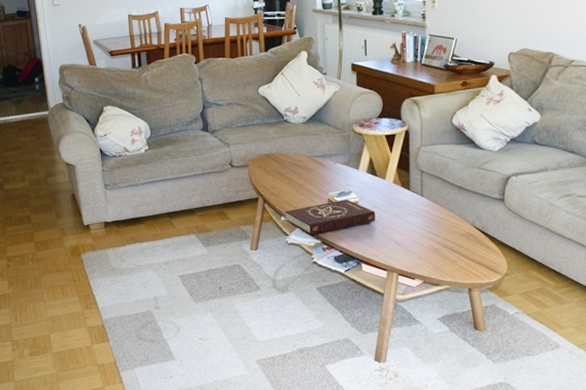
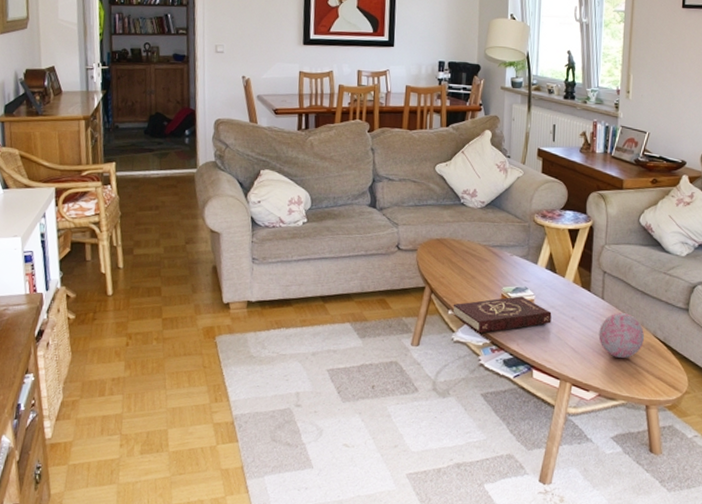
decorative orb: none [420,207,464,248] -> present [598,313,645,358]

